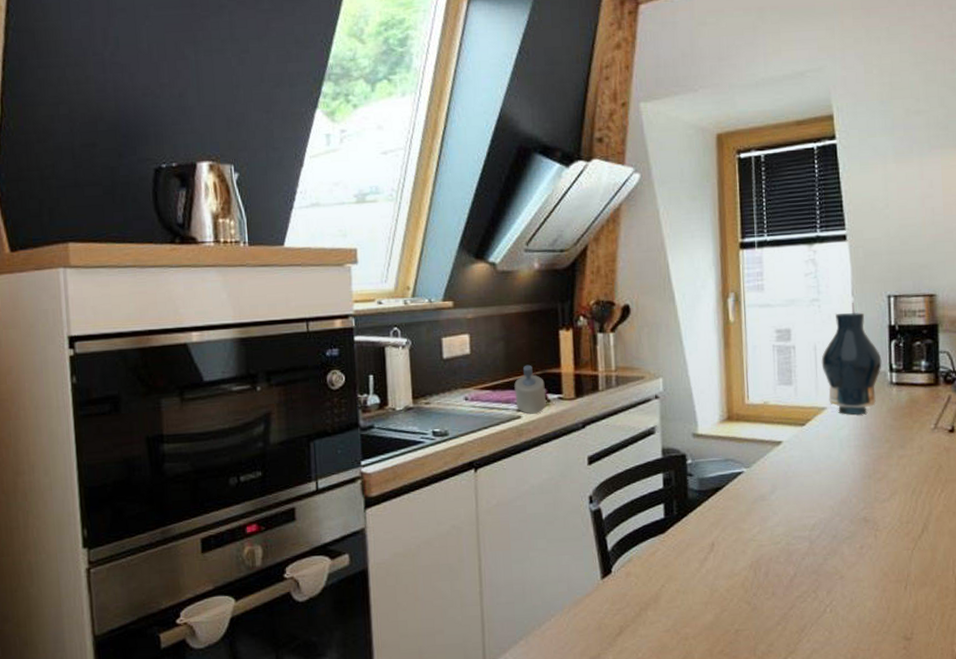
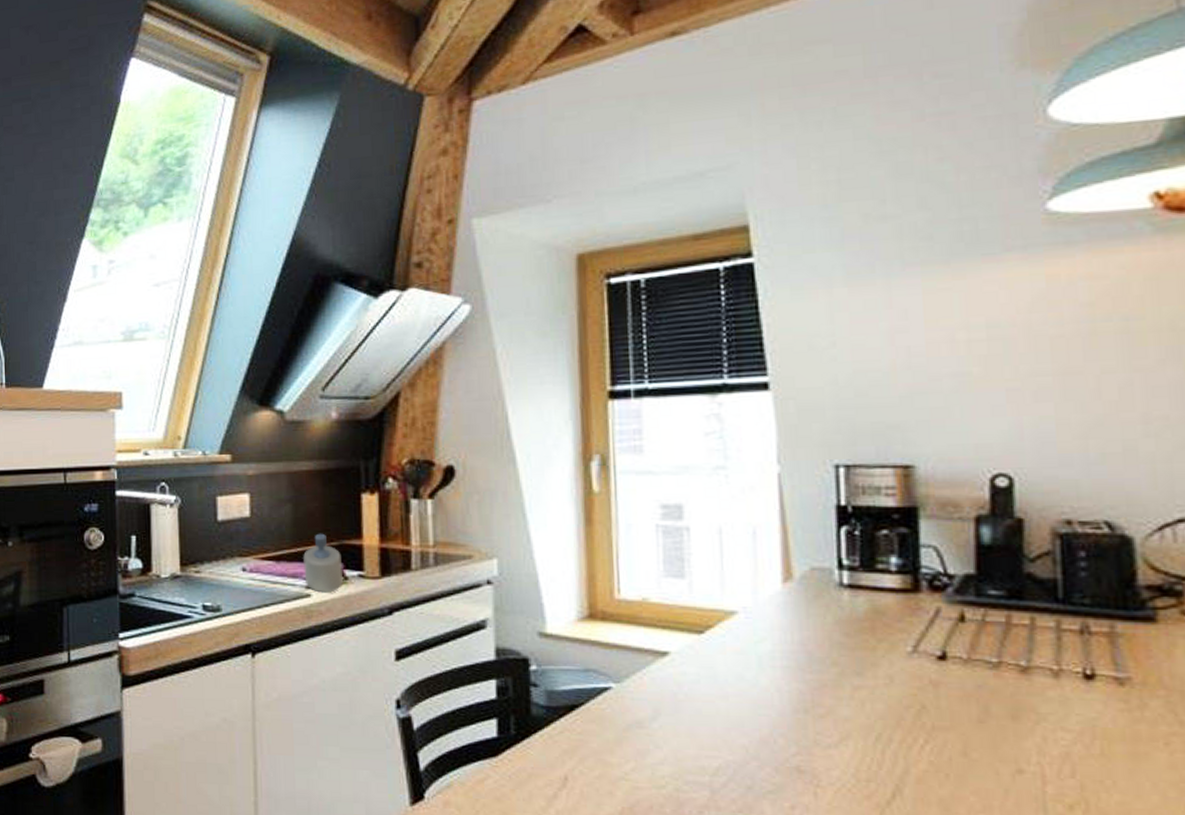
vase: present [821,312,882,415] -> none [729,487,826,625]

